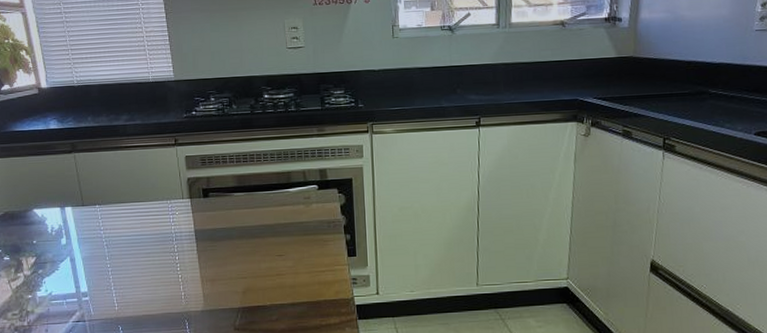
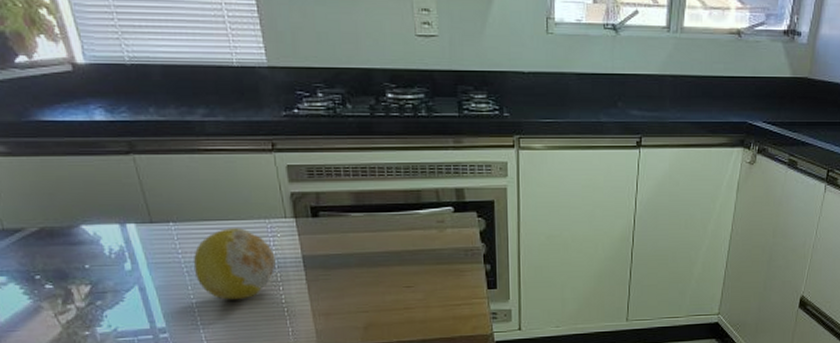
fruit: none [111,208,174,268] -> present [193,228,276,300]

